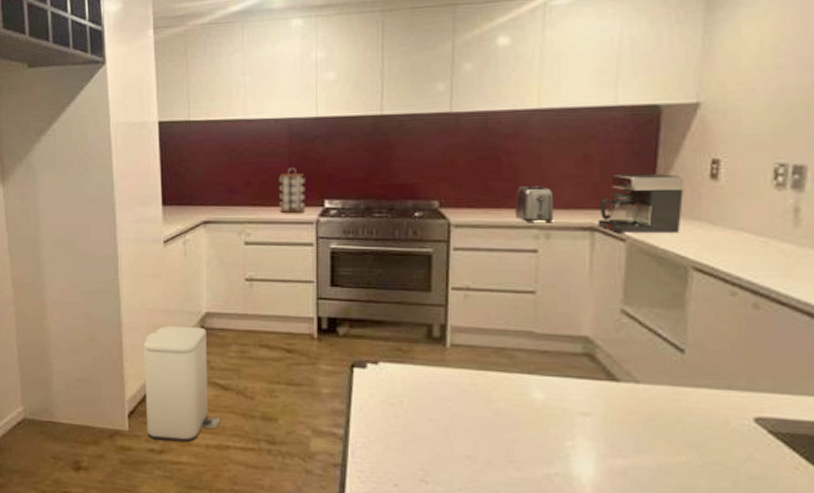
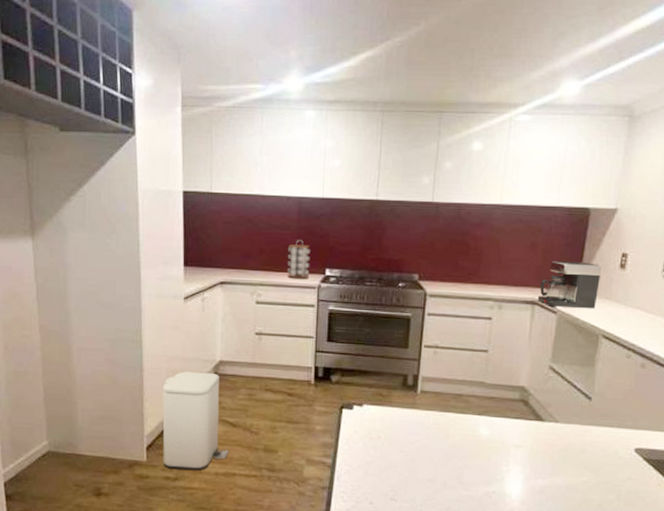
toaster: present [515,186,554,224] -> none [477,266,507,297]

